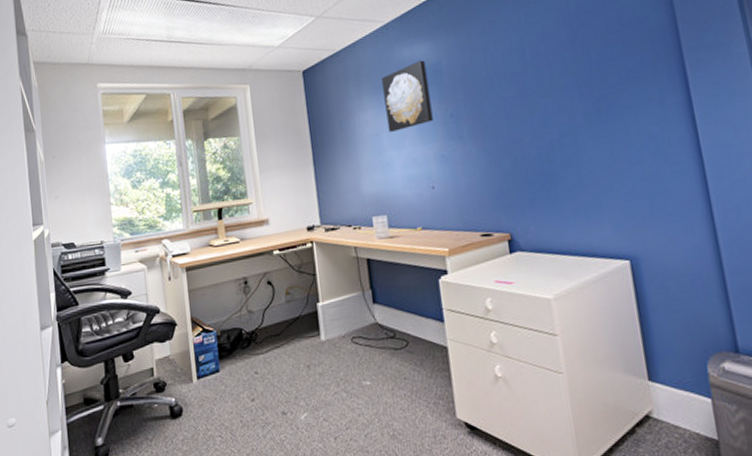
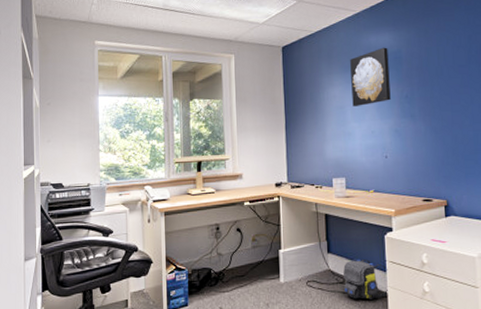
shoulder bag: none [393,308,448,356] -> present [343,259,388,300]

